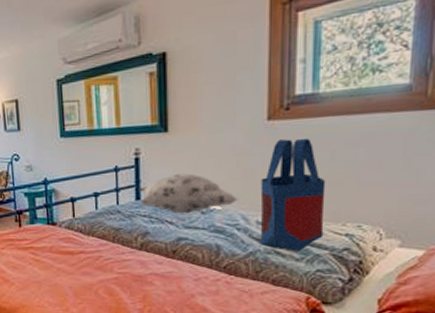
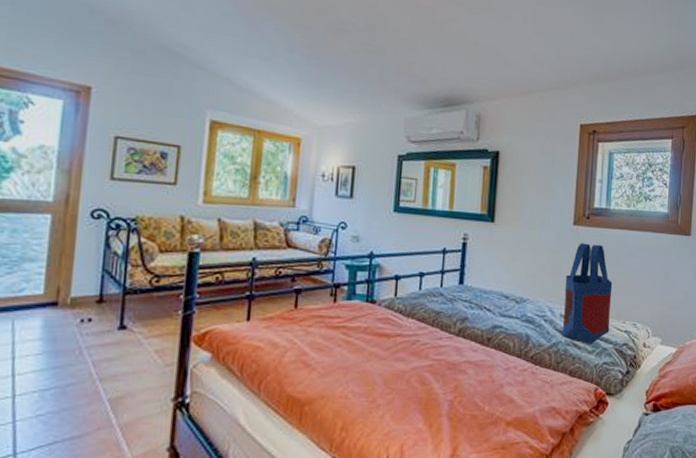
decorative pillow: present [138,173,238,214] -> none [462,263,547,302]

